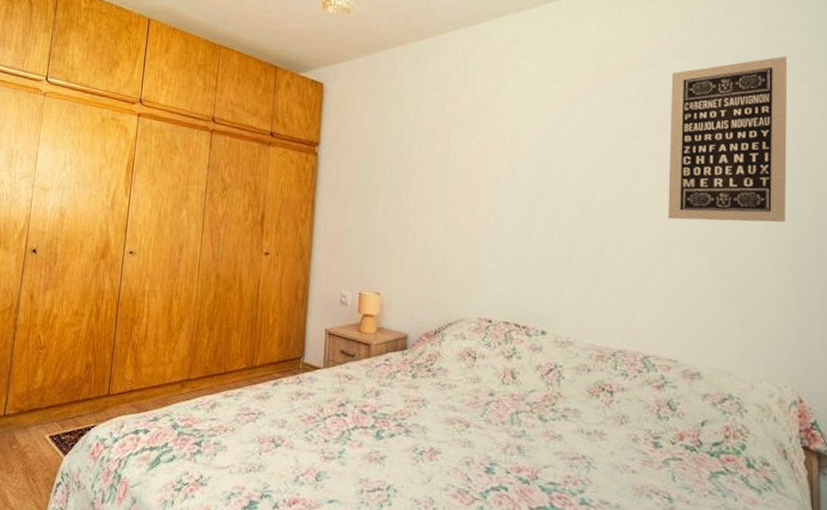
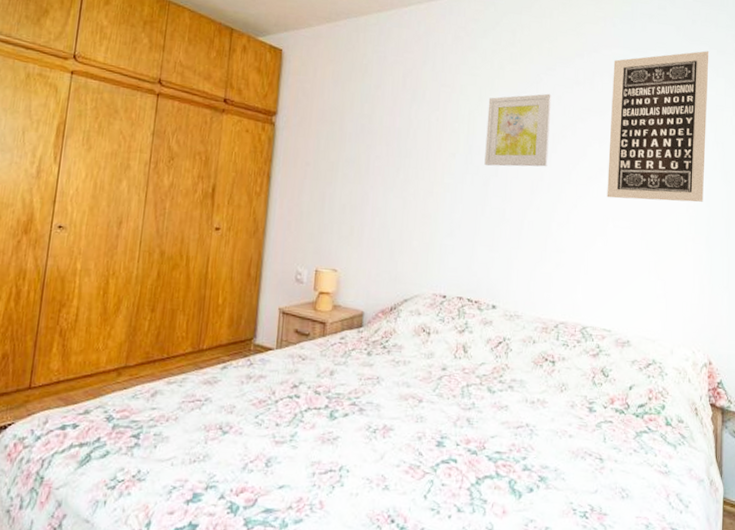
wall art: none [529,111,601,189] -> present [484,93,551,167]

